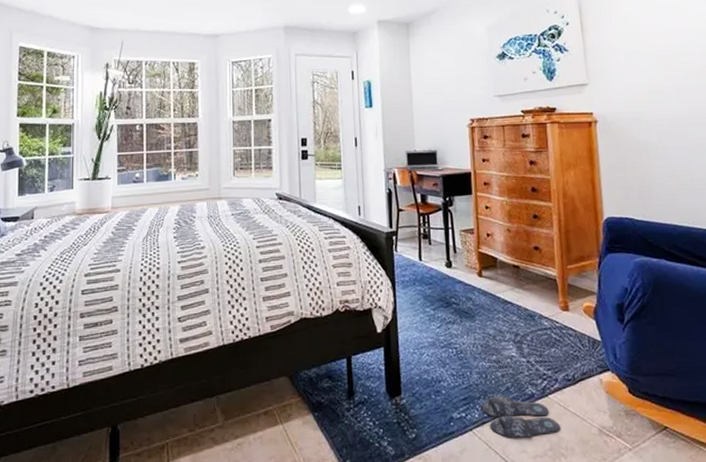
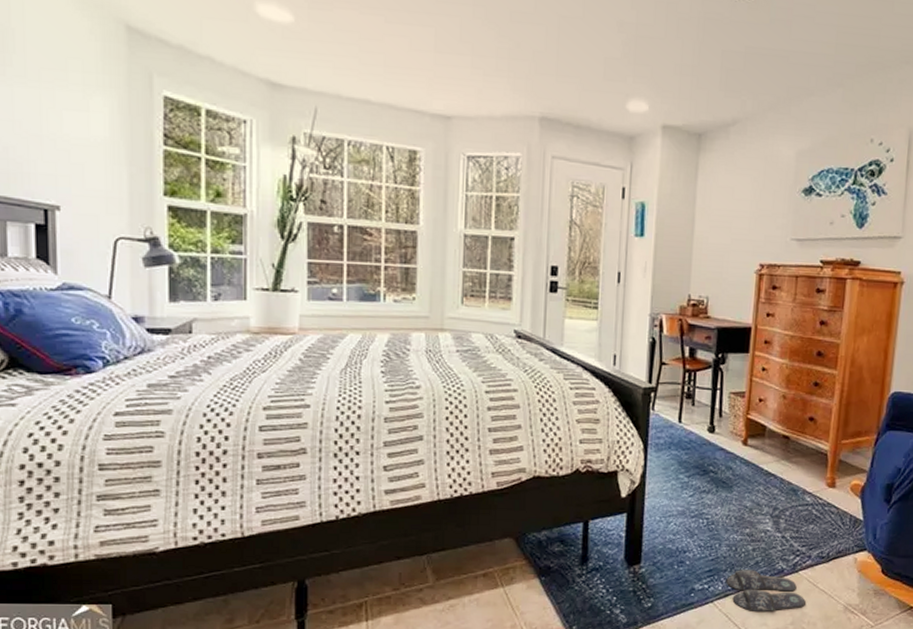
laptop: present [405,149,443,172] -> none [676,294,720,323]

